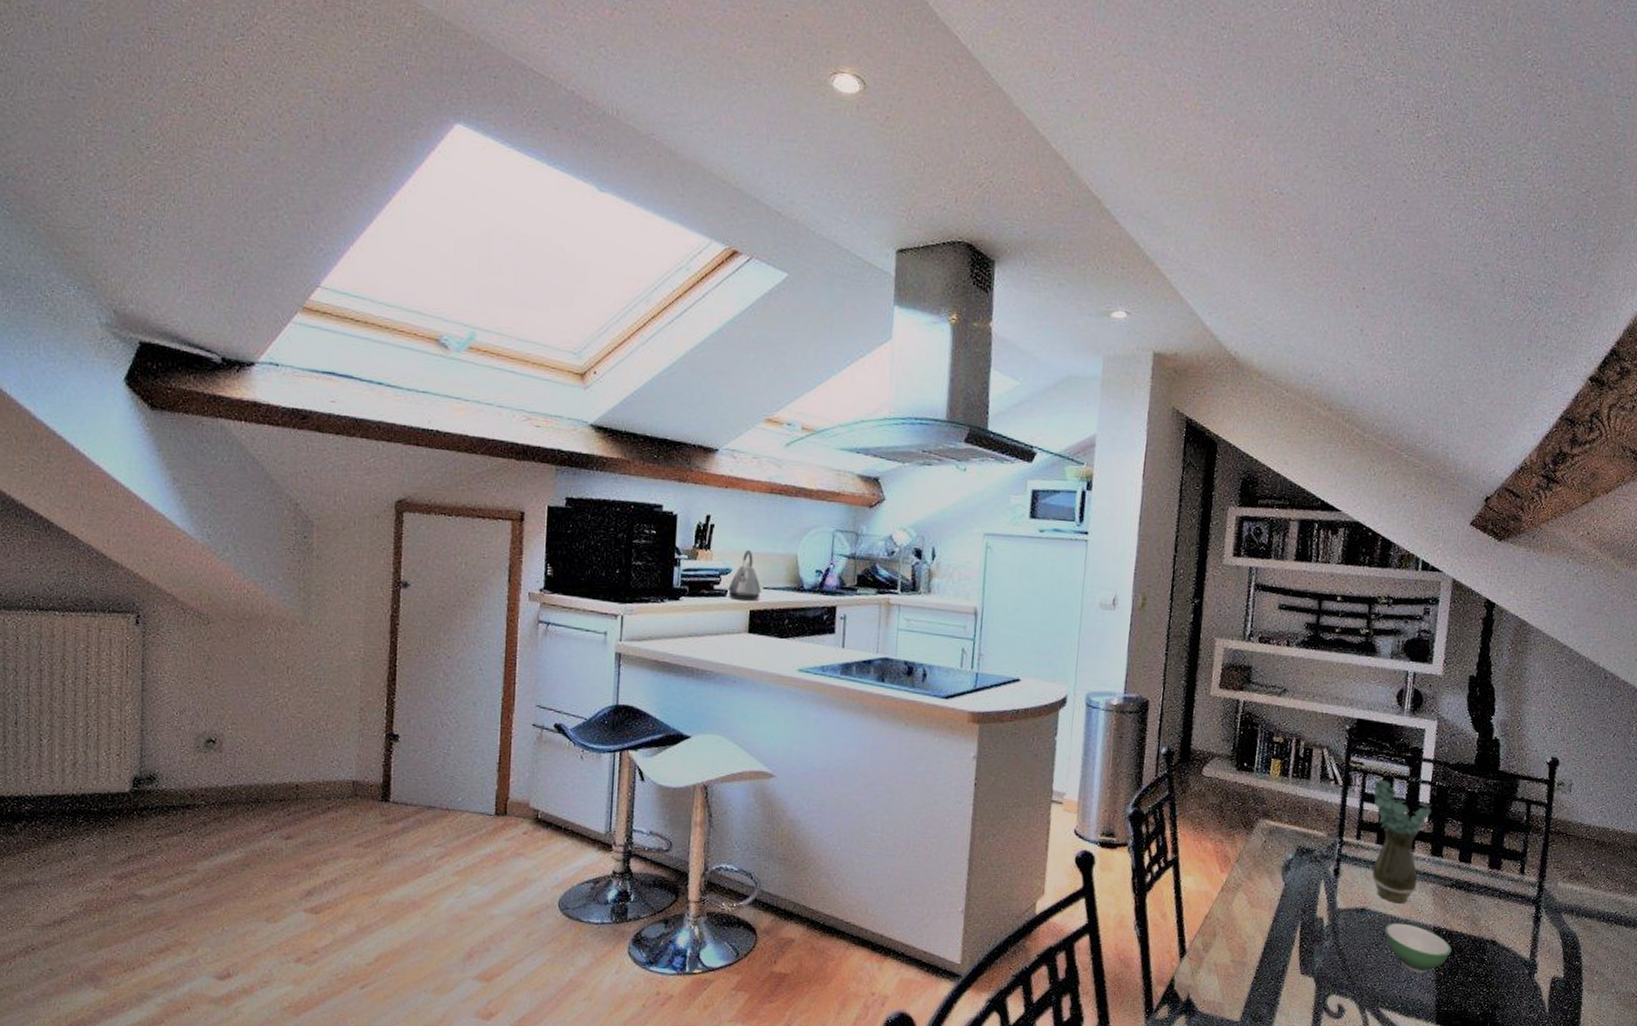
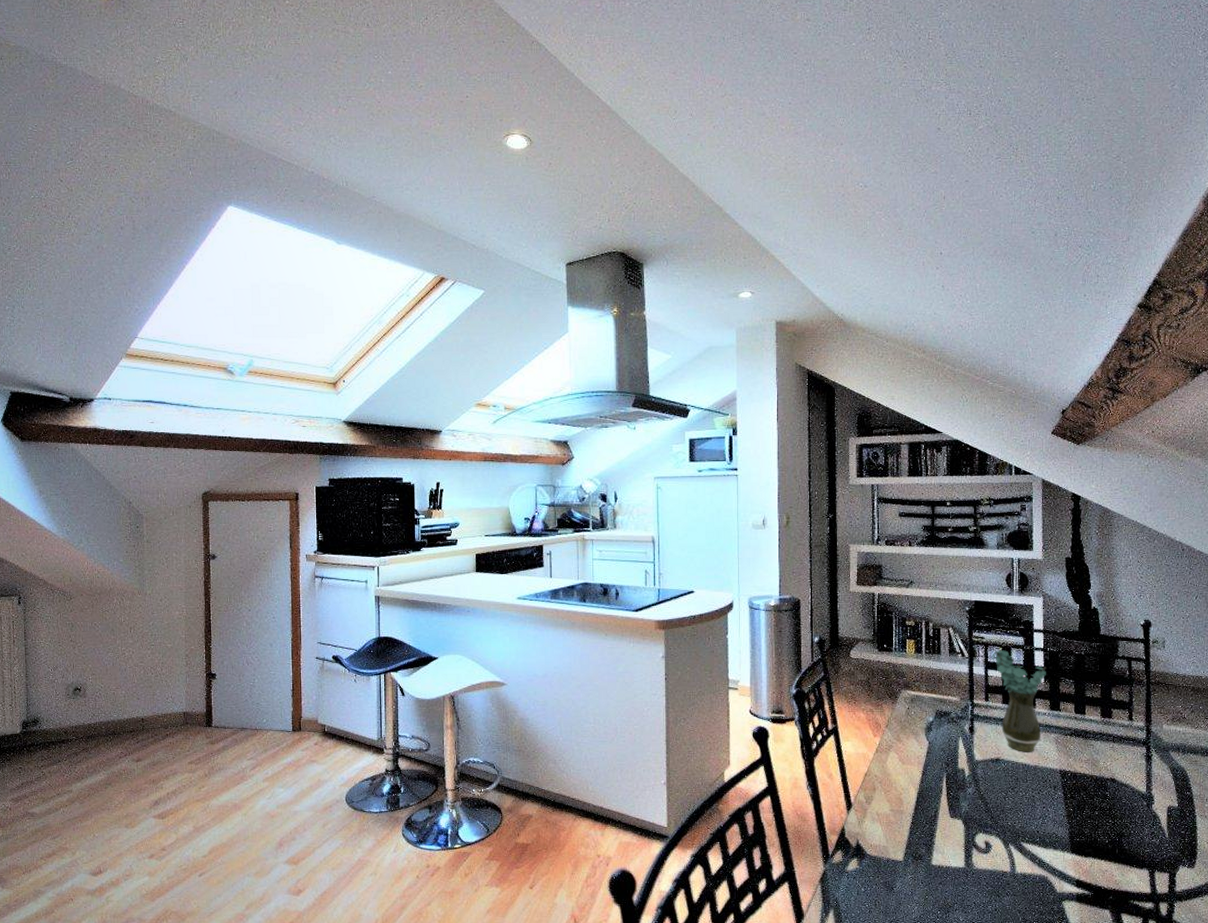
kettle: present [728,549,761,602] -> none [457,506,483,548]
bowl: present [1385,922,1452,974] -> none [1018,769,1078,811]

